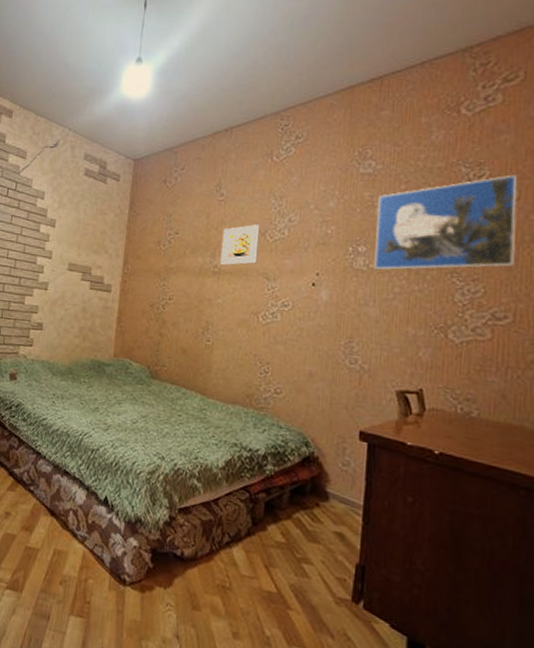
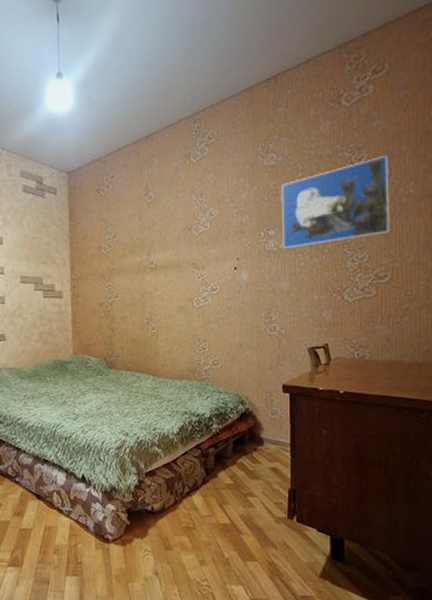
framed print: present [220,224,260,265] -> none [154,221,187,261]

